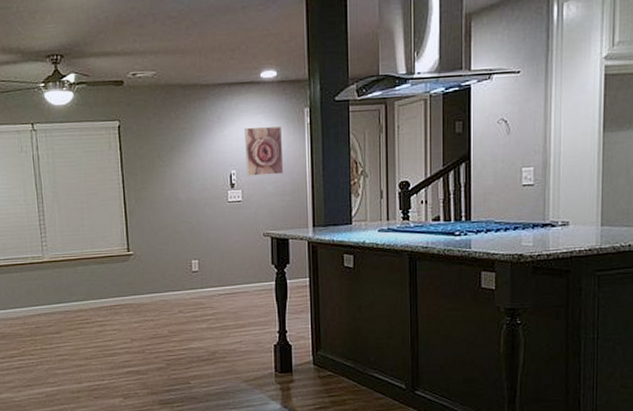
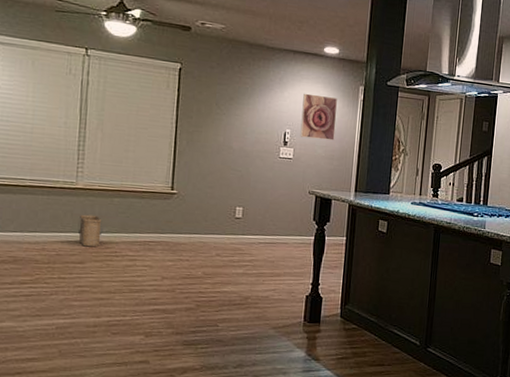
basket: none [50,285,72,317] -> present [77,214,103,247]

